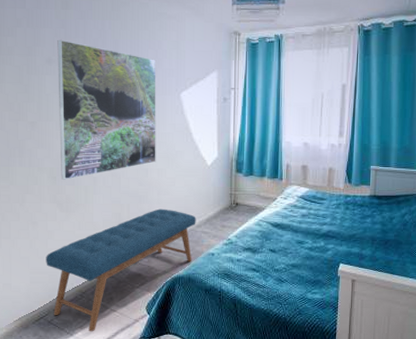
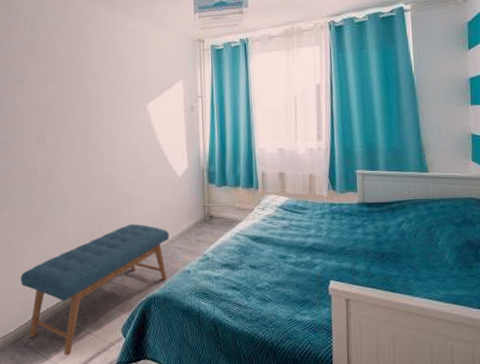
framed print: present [57,39,156,180] -> none [27,60,126,197]

